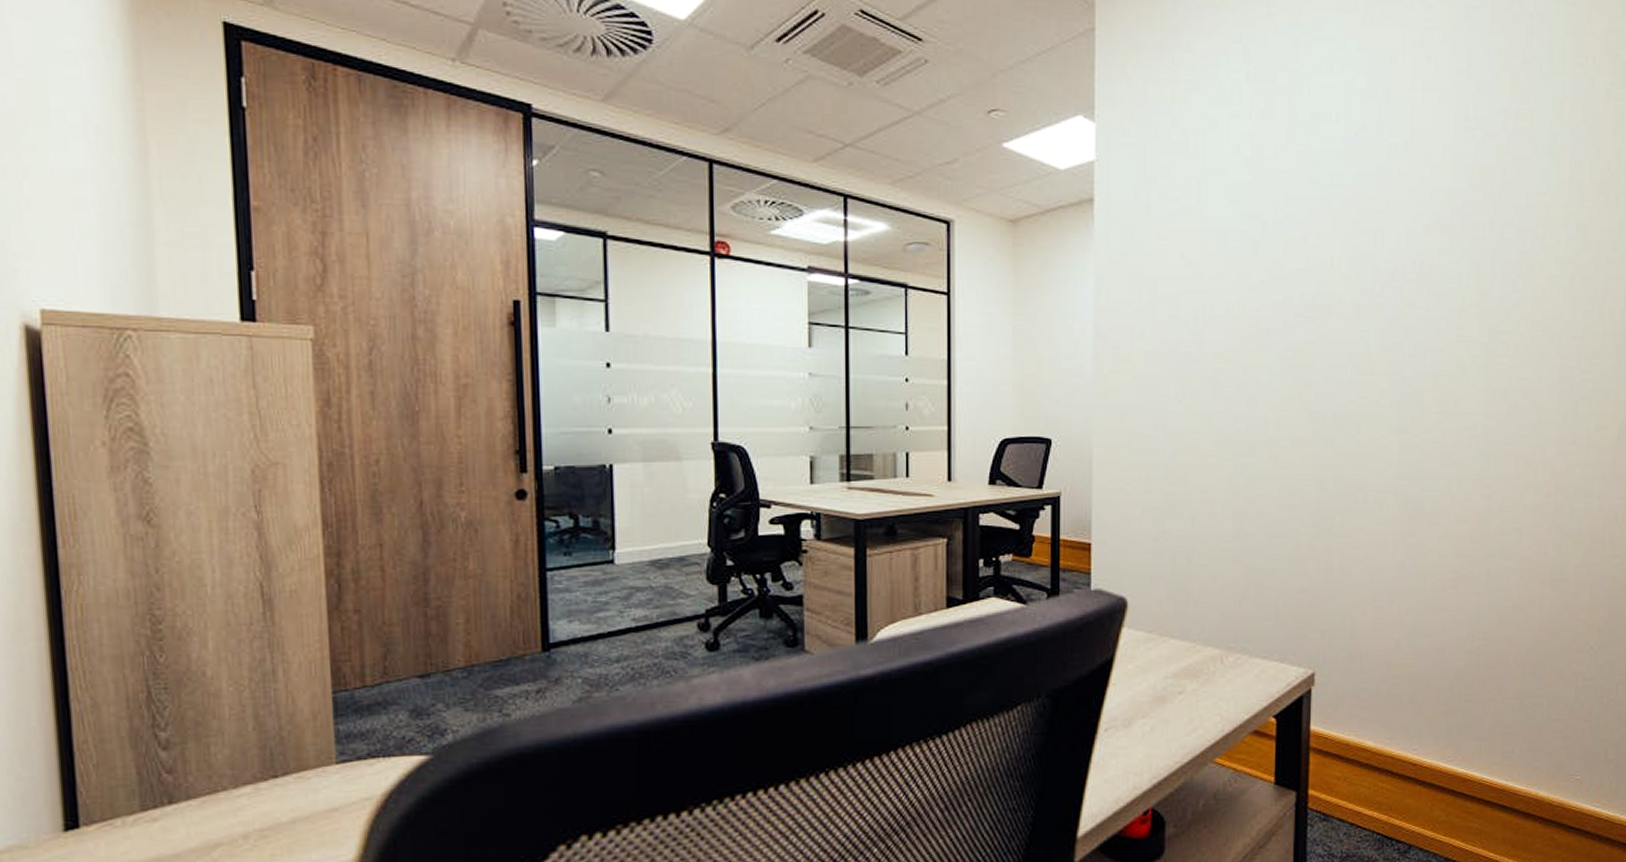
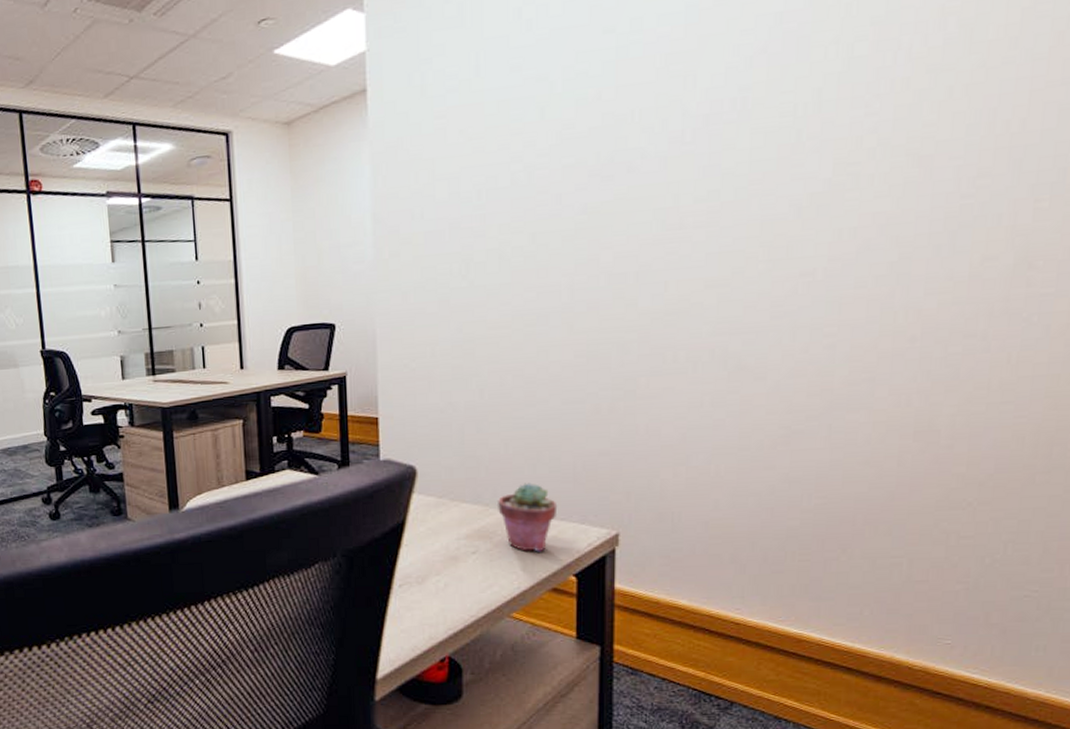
potted succulent: none [1205,618,1261,692] -> present [498,483,558,552]

